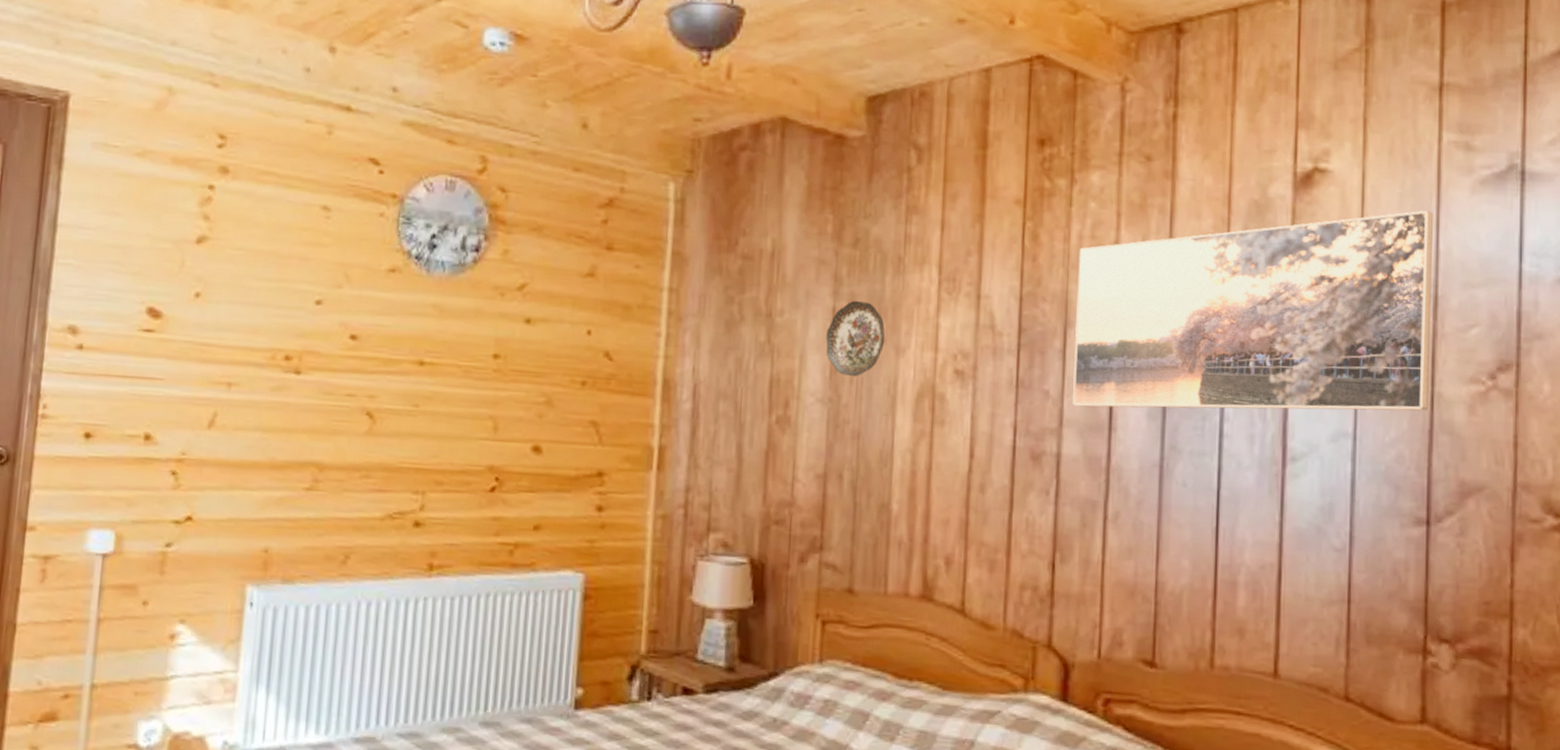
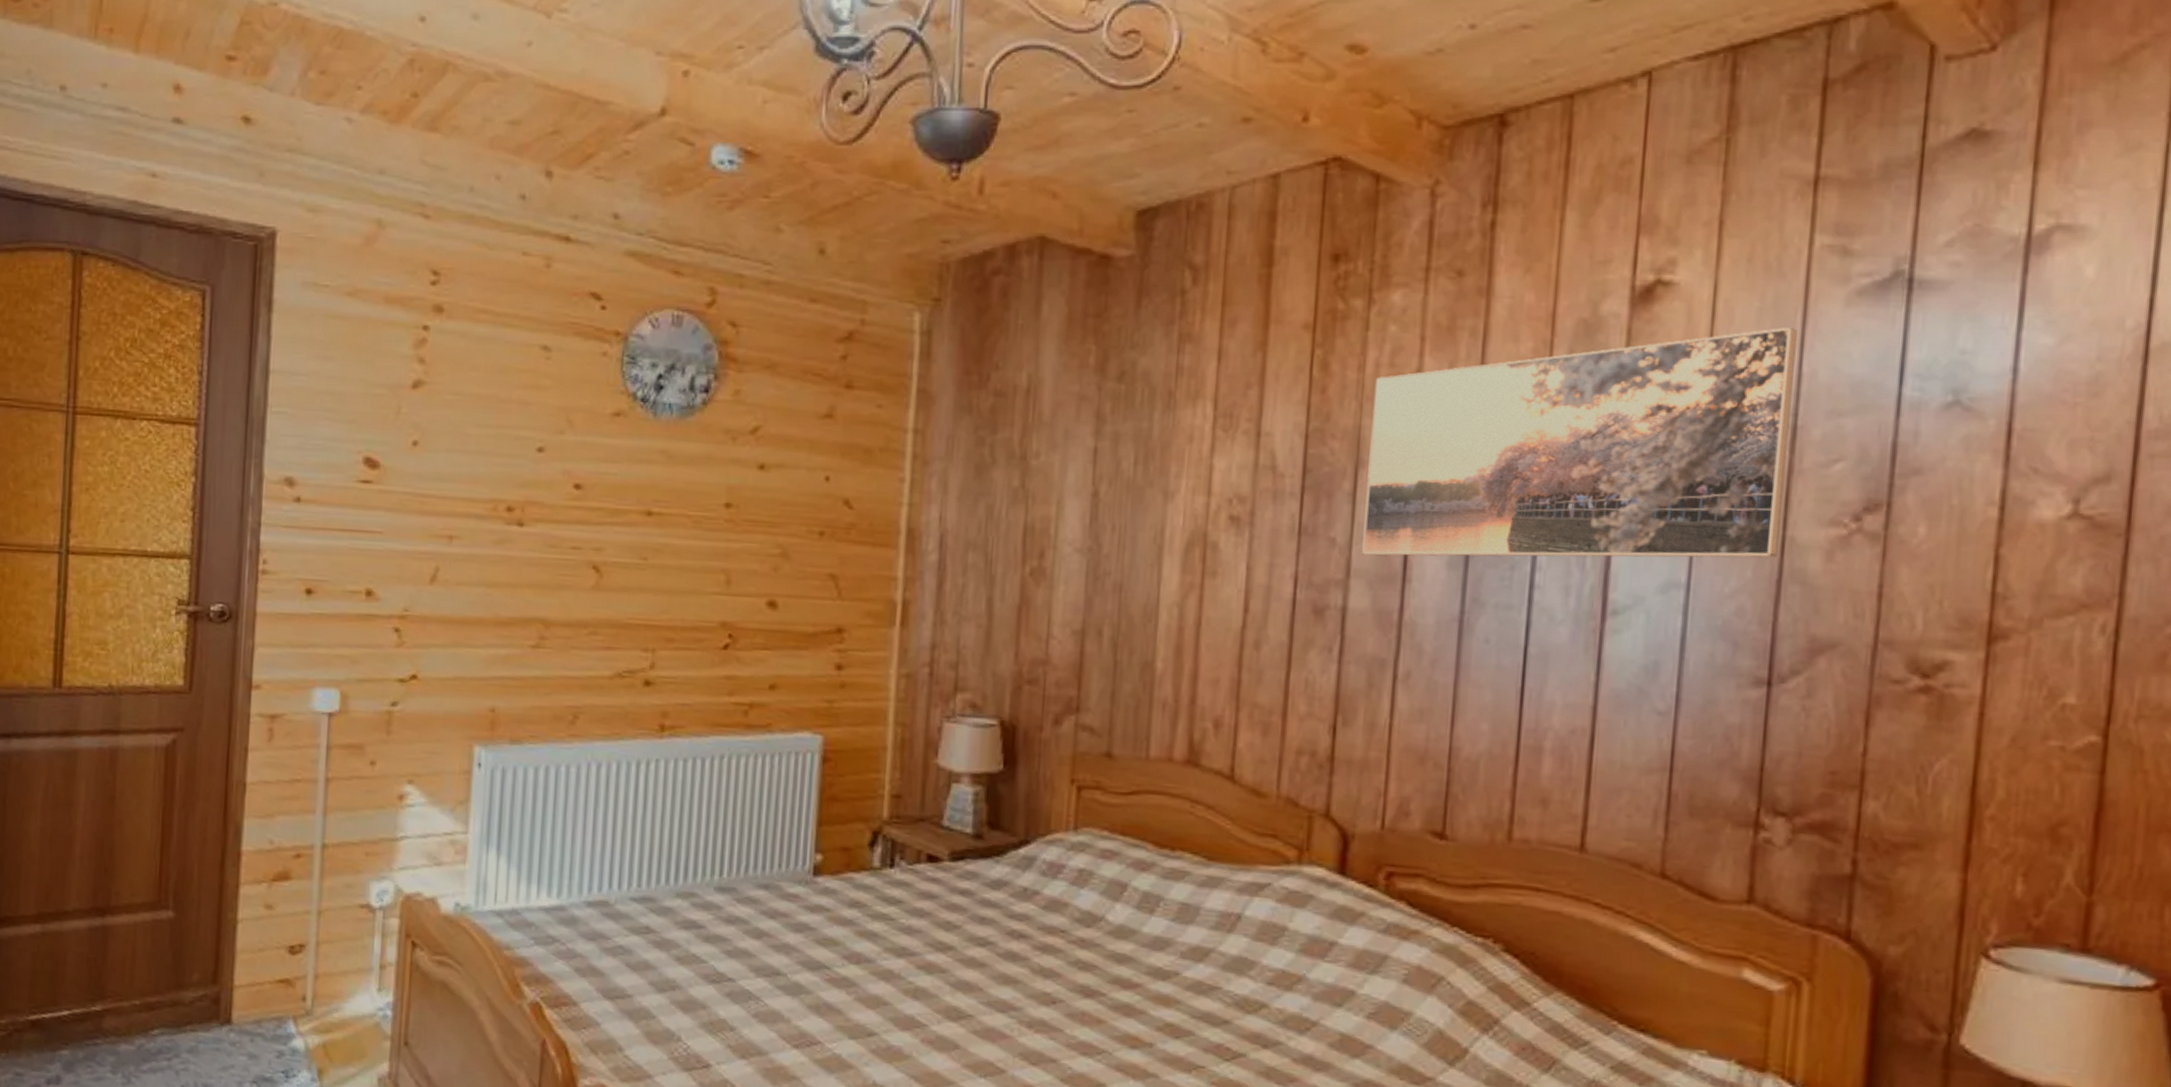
decorative plate: present [826,300,885,377] -> none [1086,440,1152,525]

